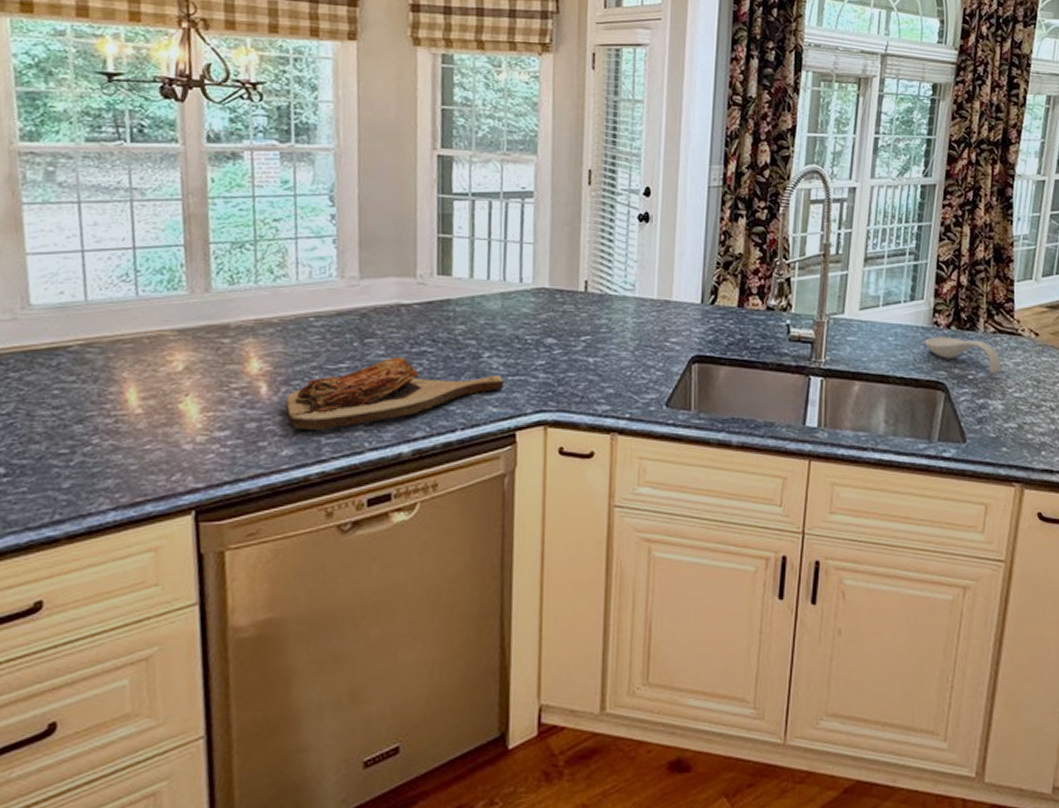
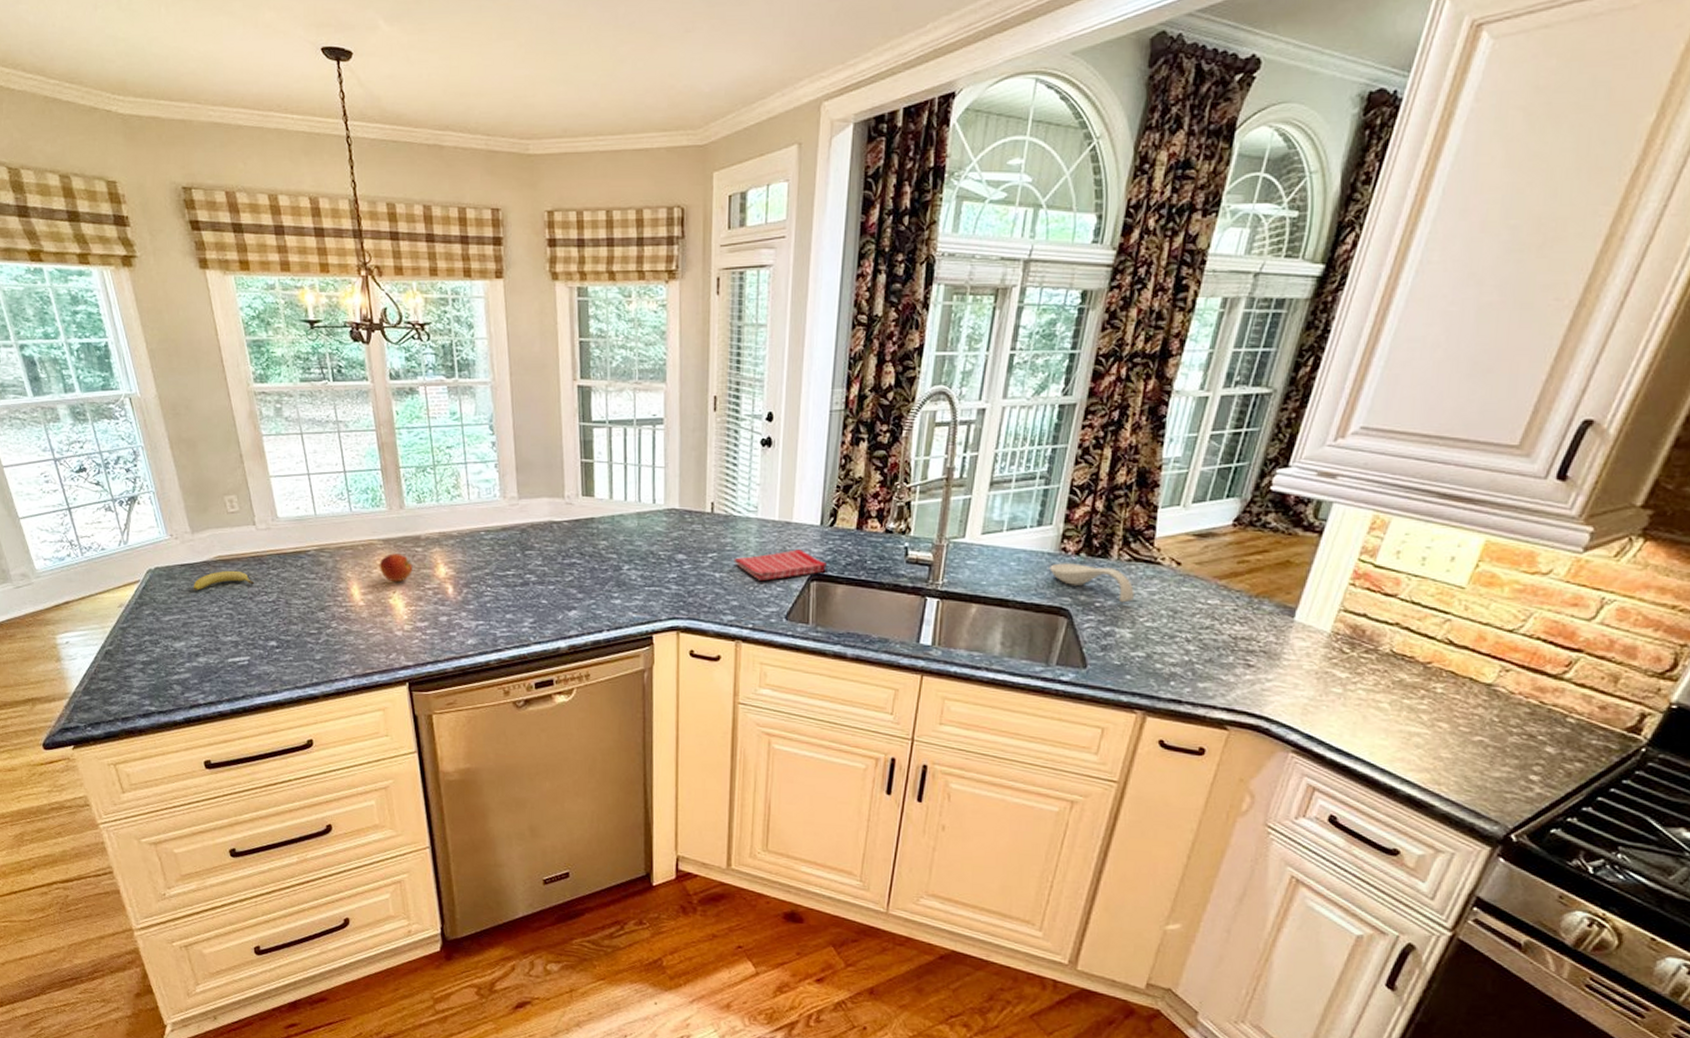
fruit: none [168,346,216,382] -> present [379,553,413,583]
cutting board: present [285,358,504,430] -> none [467,568,641,625]
dish towel: none [609,330,708,364] -> present [734,549,826,581]

